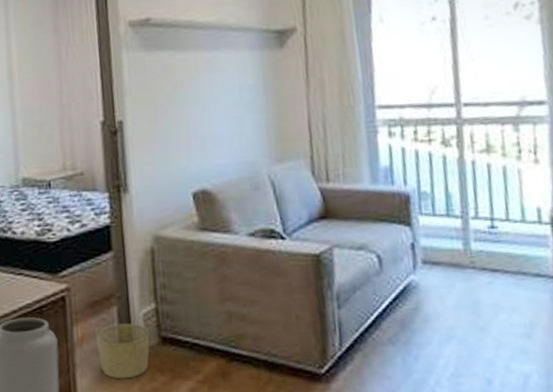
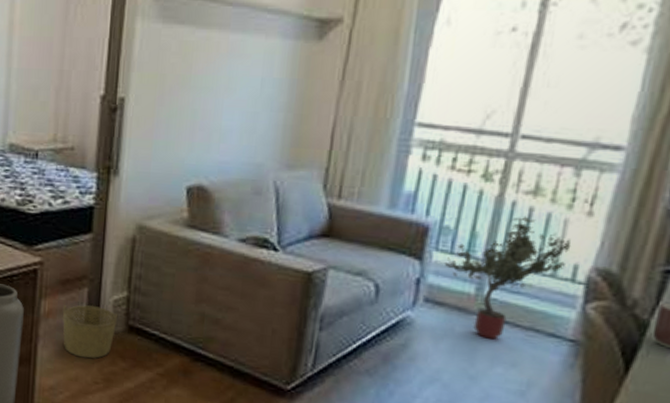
potted tree: none [430,172,530,289] -> present [444,216,571,340]

